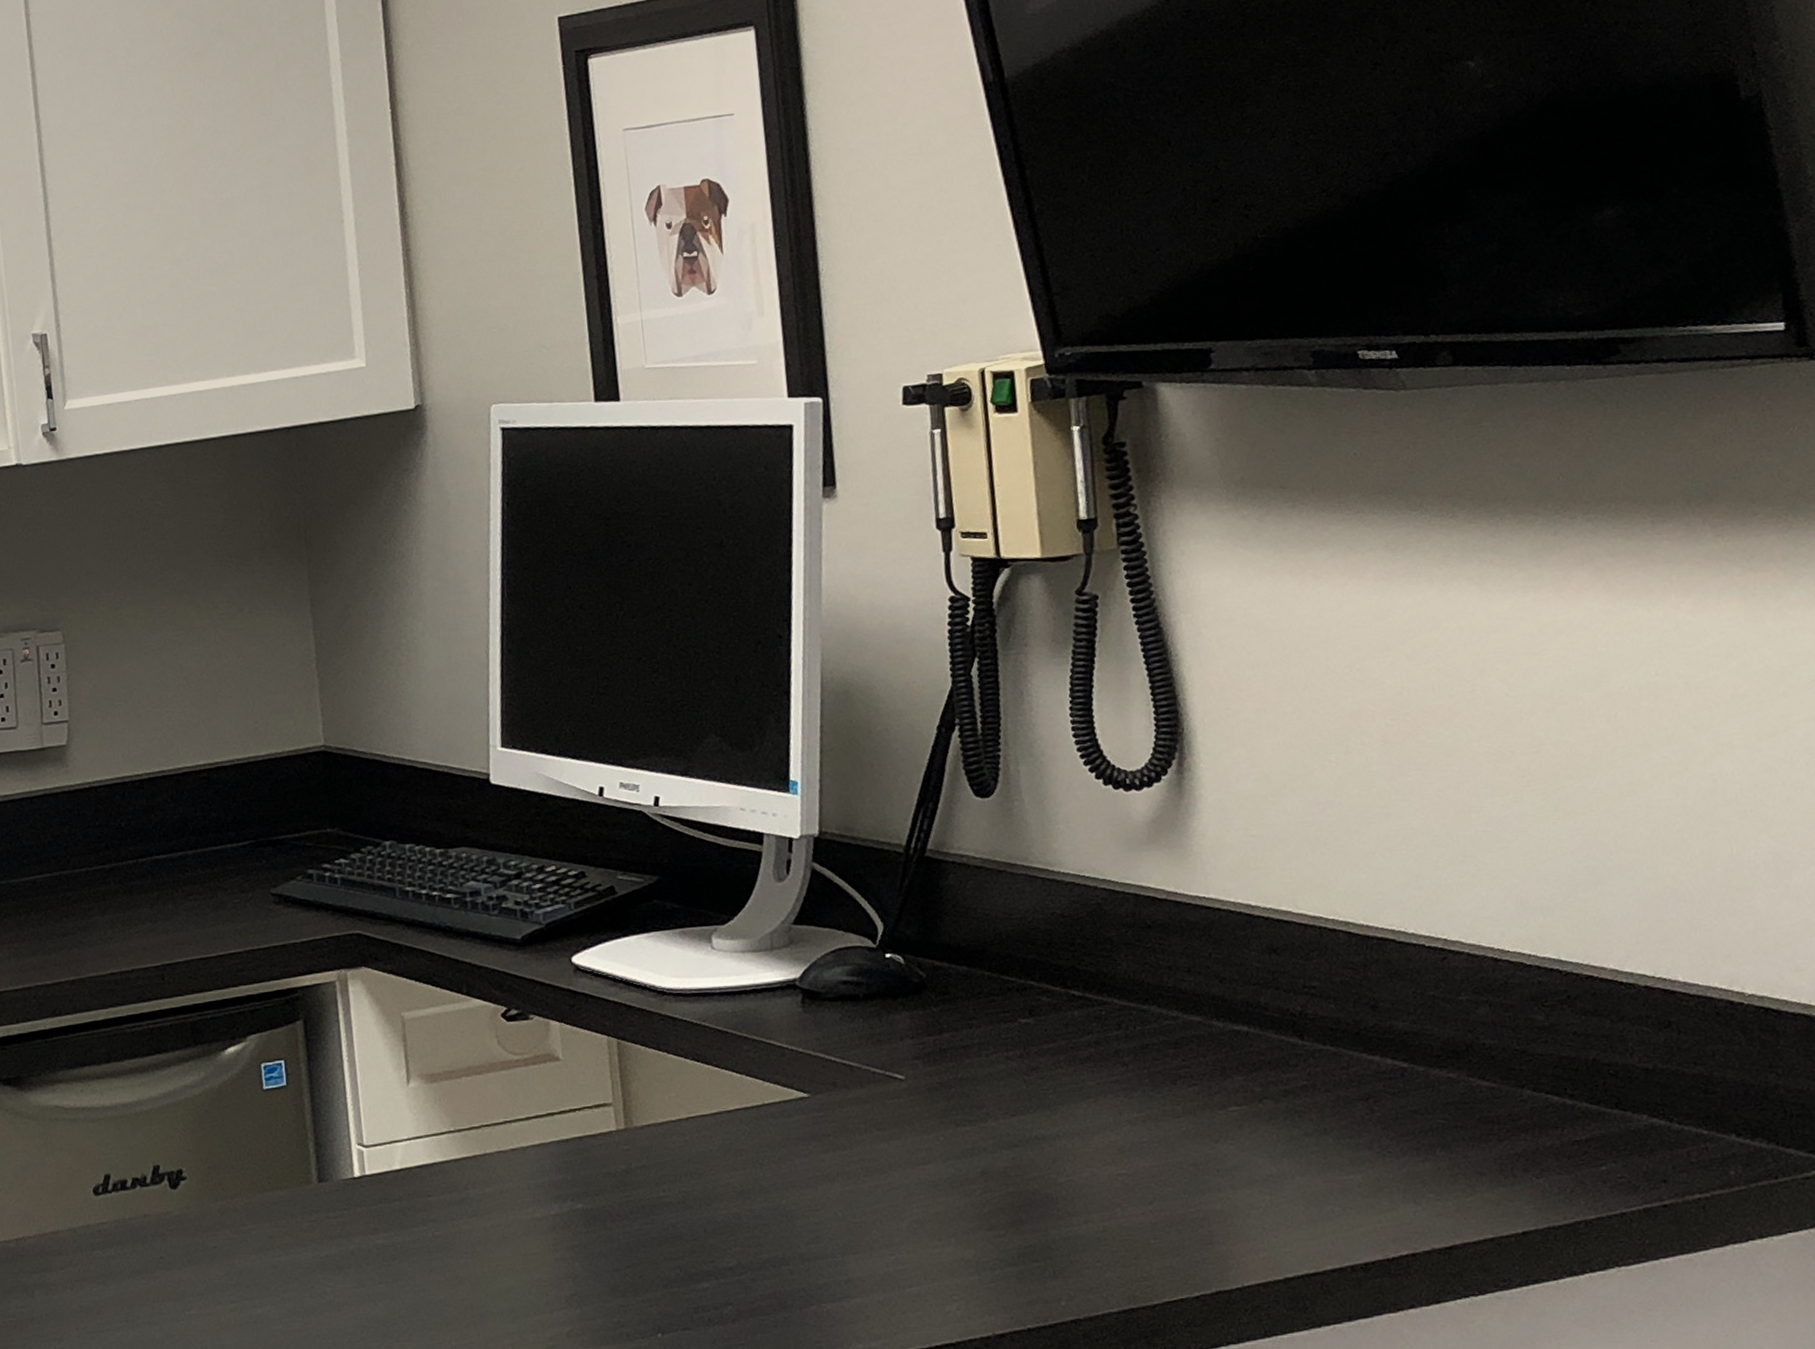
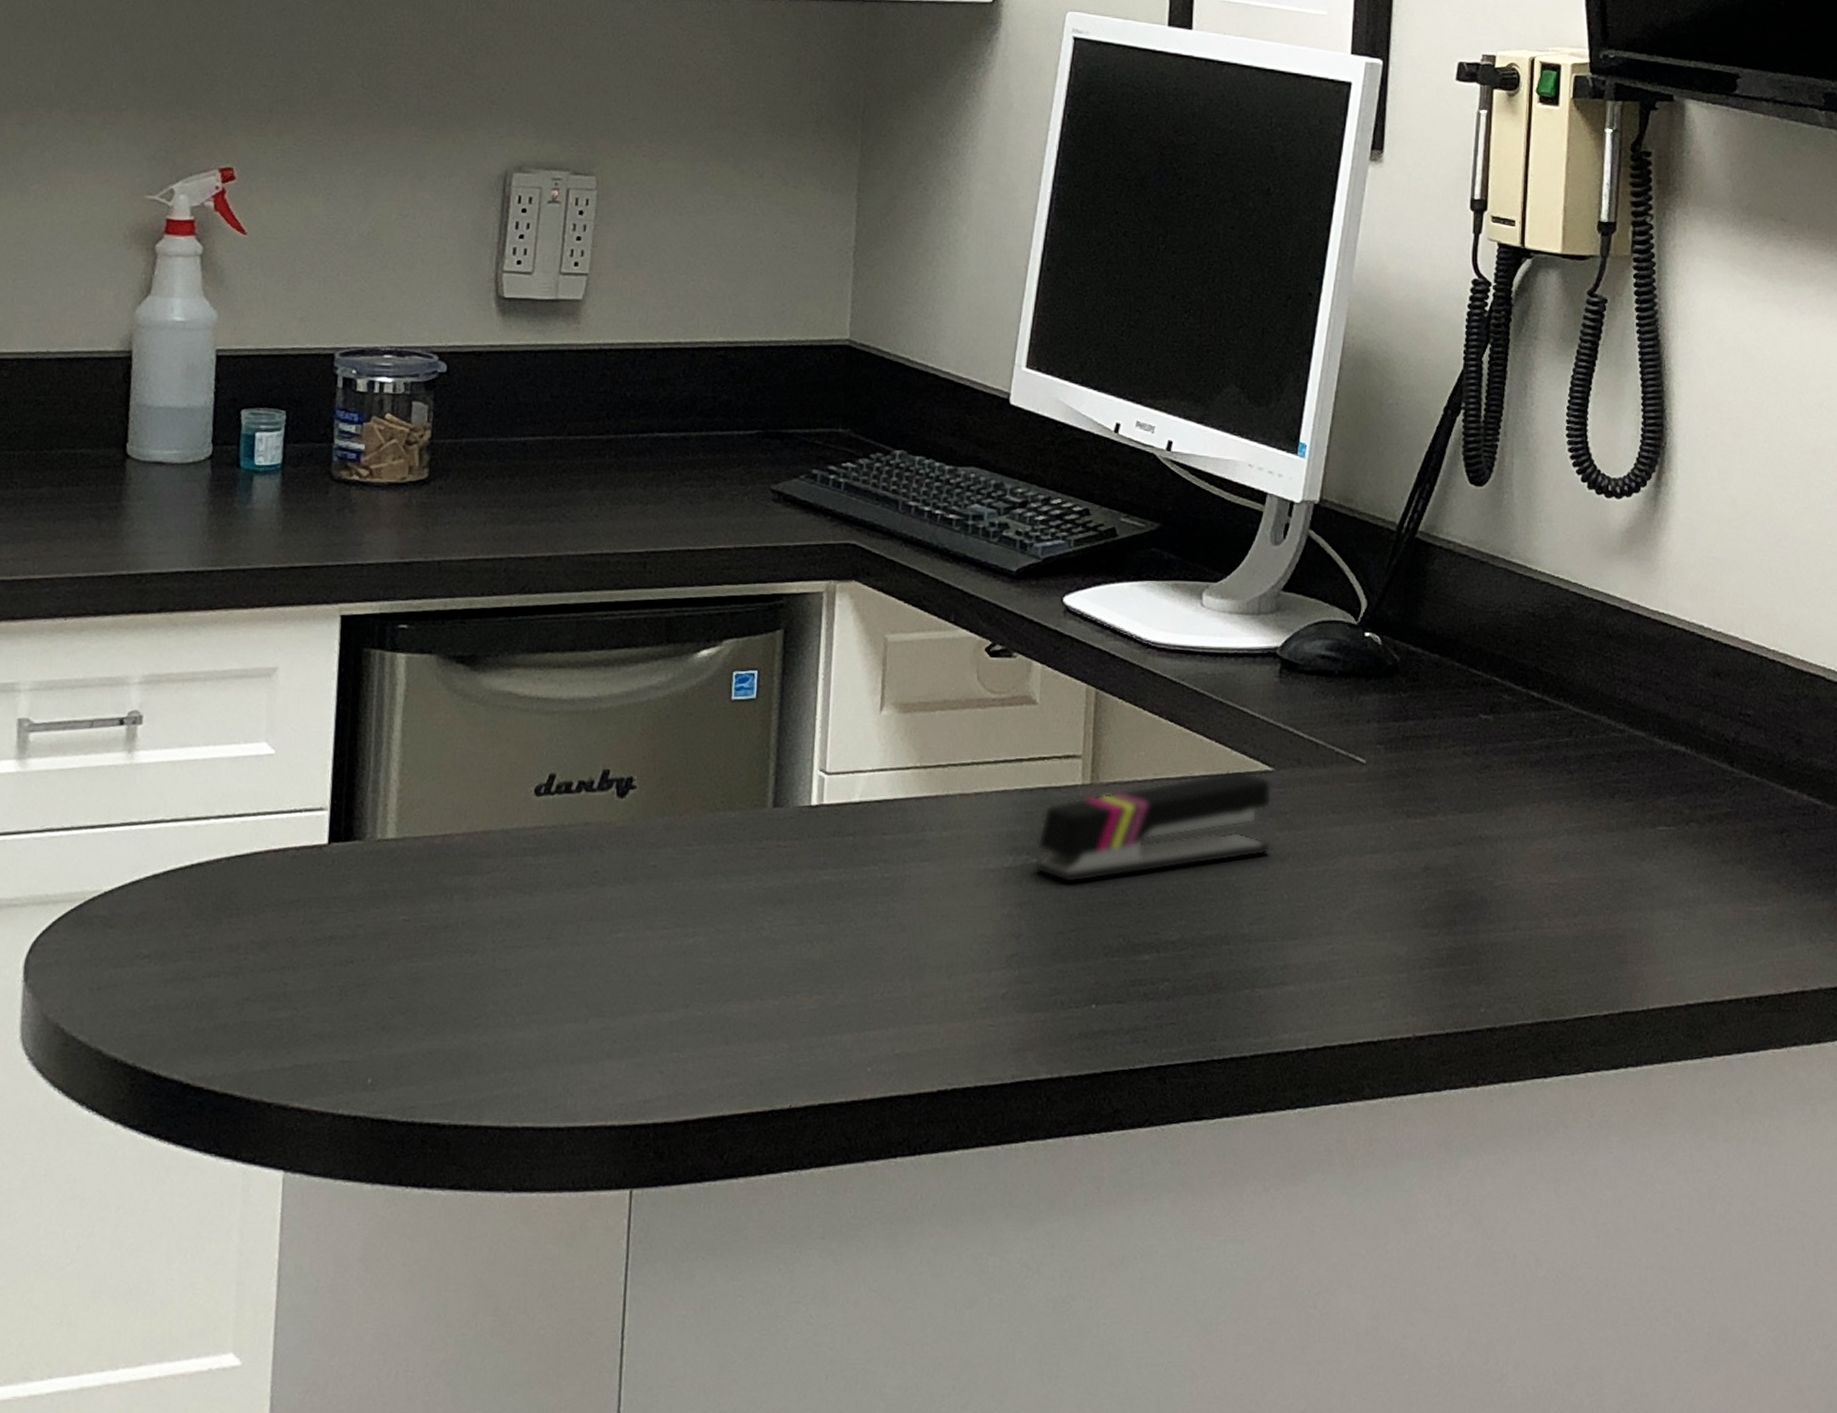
stapler: none [579,1099,819,1224] -> present [1034,770,1272,884]

